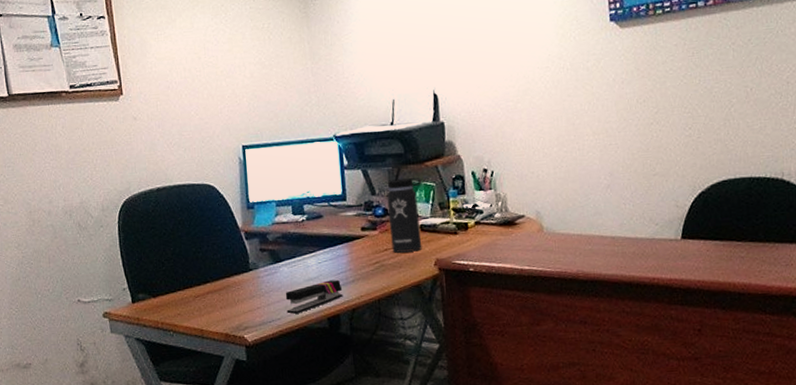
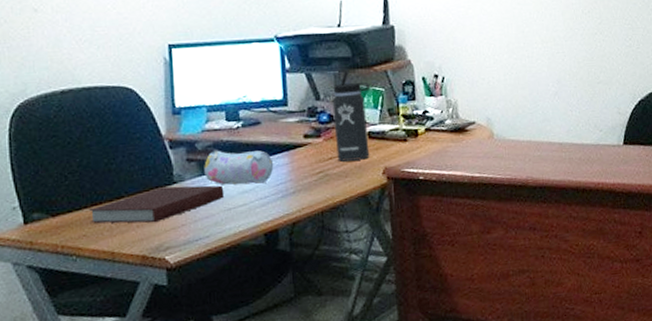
notebook: none [182,273,293,305] -> present [89,185,225,224]
pencil case: none [274,241,335,273] -> present [204,150,274,185]
stapler: present [285,280,343,314] -> none [215,191,282,231]

